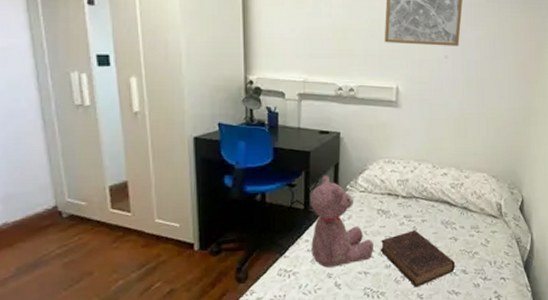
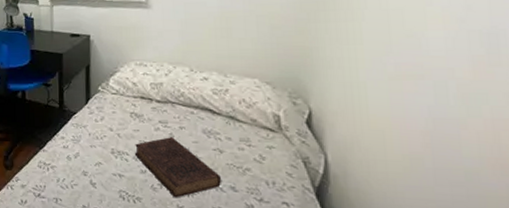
teddy bear: present [311,174,373,268] -> none [65,76,128,166]

